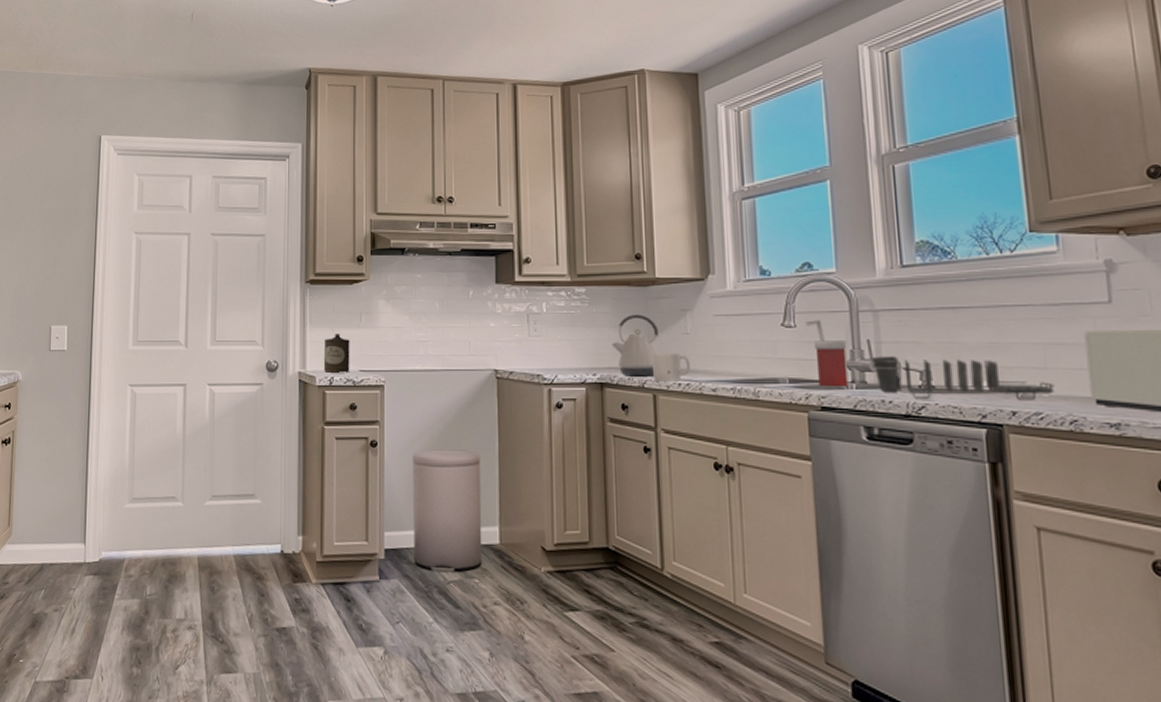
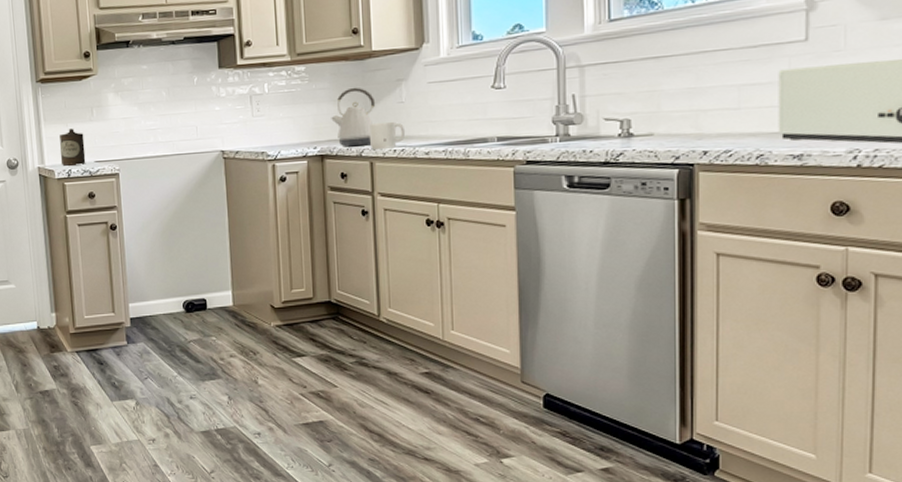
pedal bin: present [412,449,483,573] -> none [149,226,218,334]
soap dispenser: present [805,320,848,388] -> none [514,79,553,142]
dish rack: present [870,356,1056,401] -> none [575,104,746,148]

